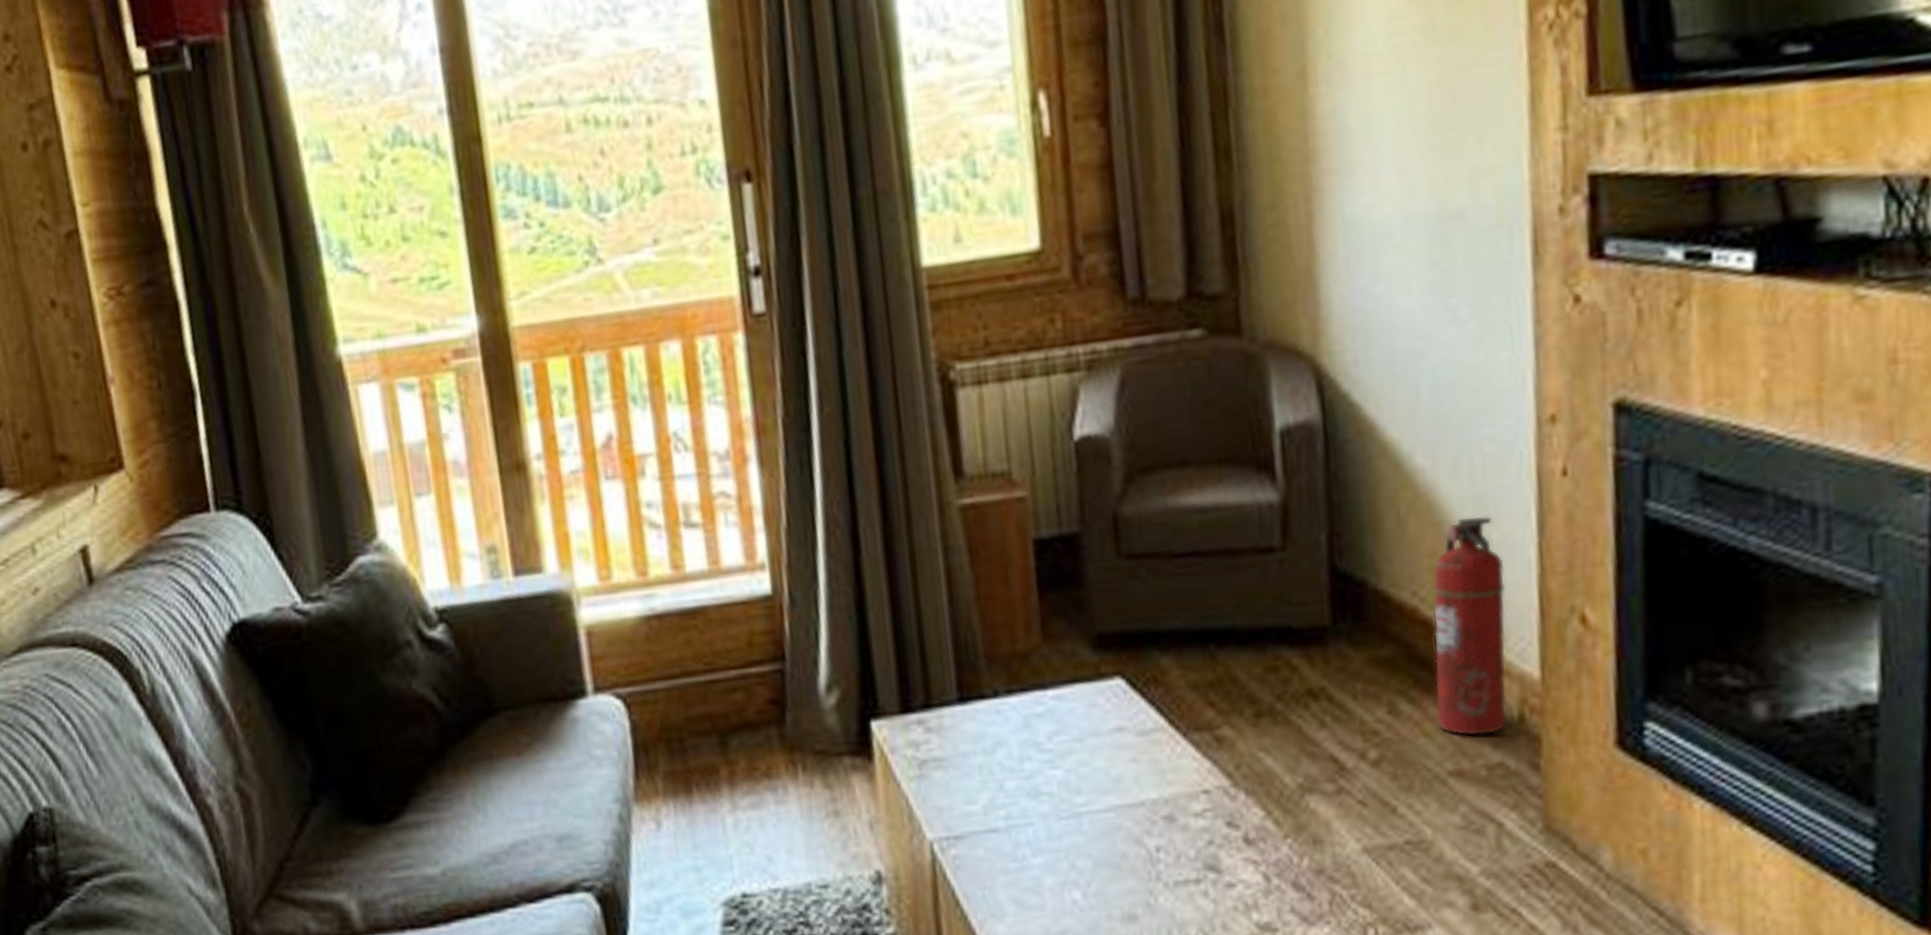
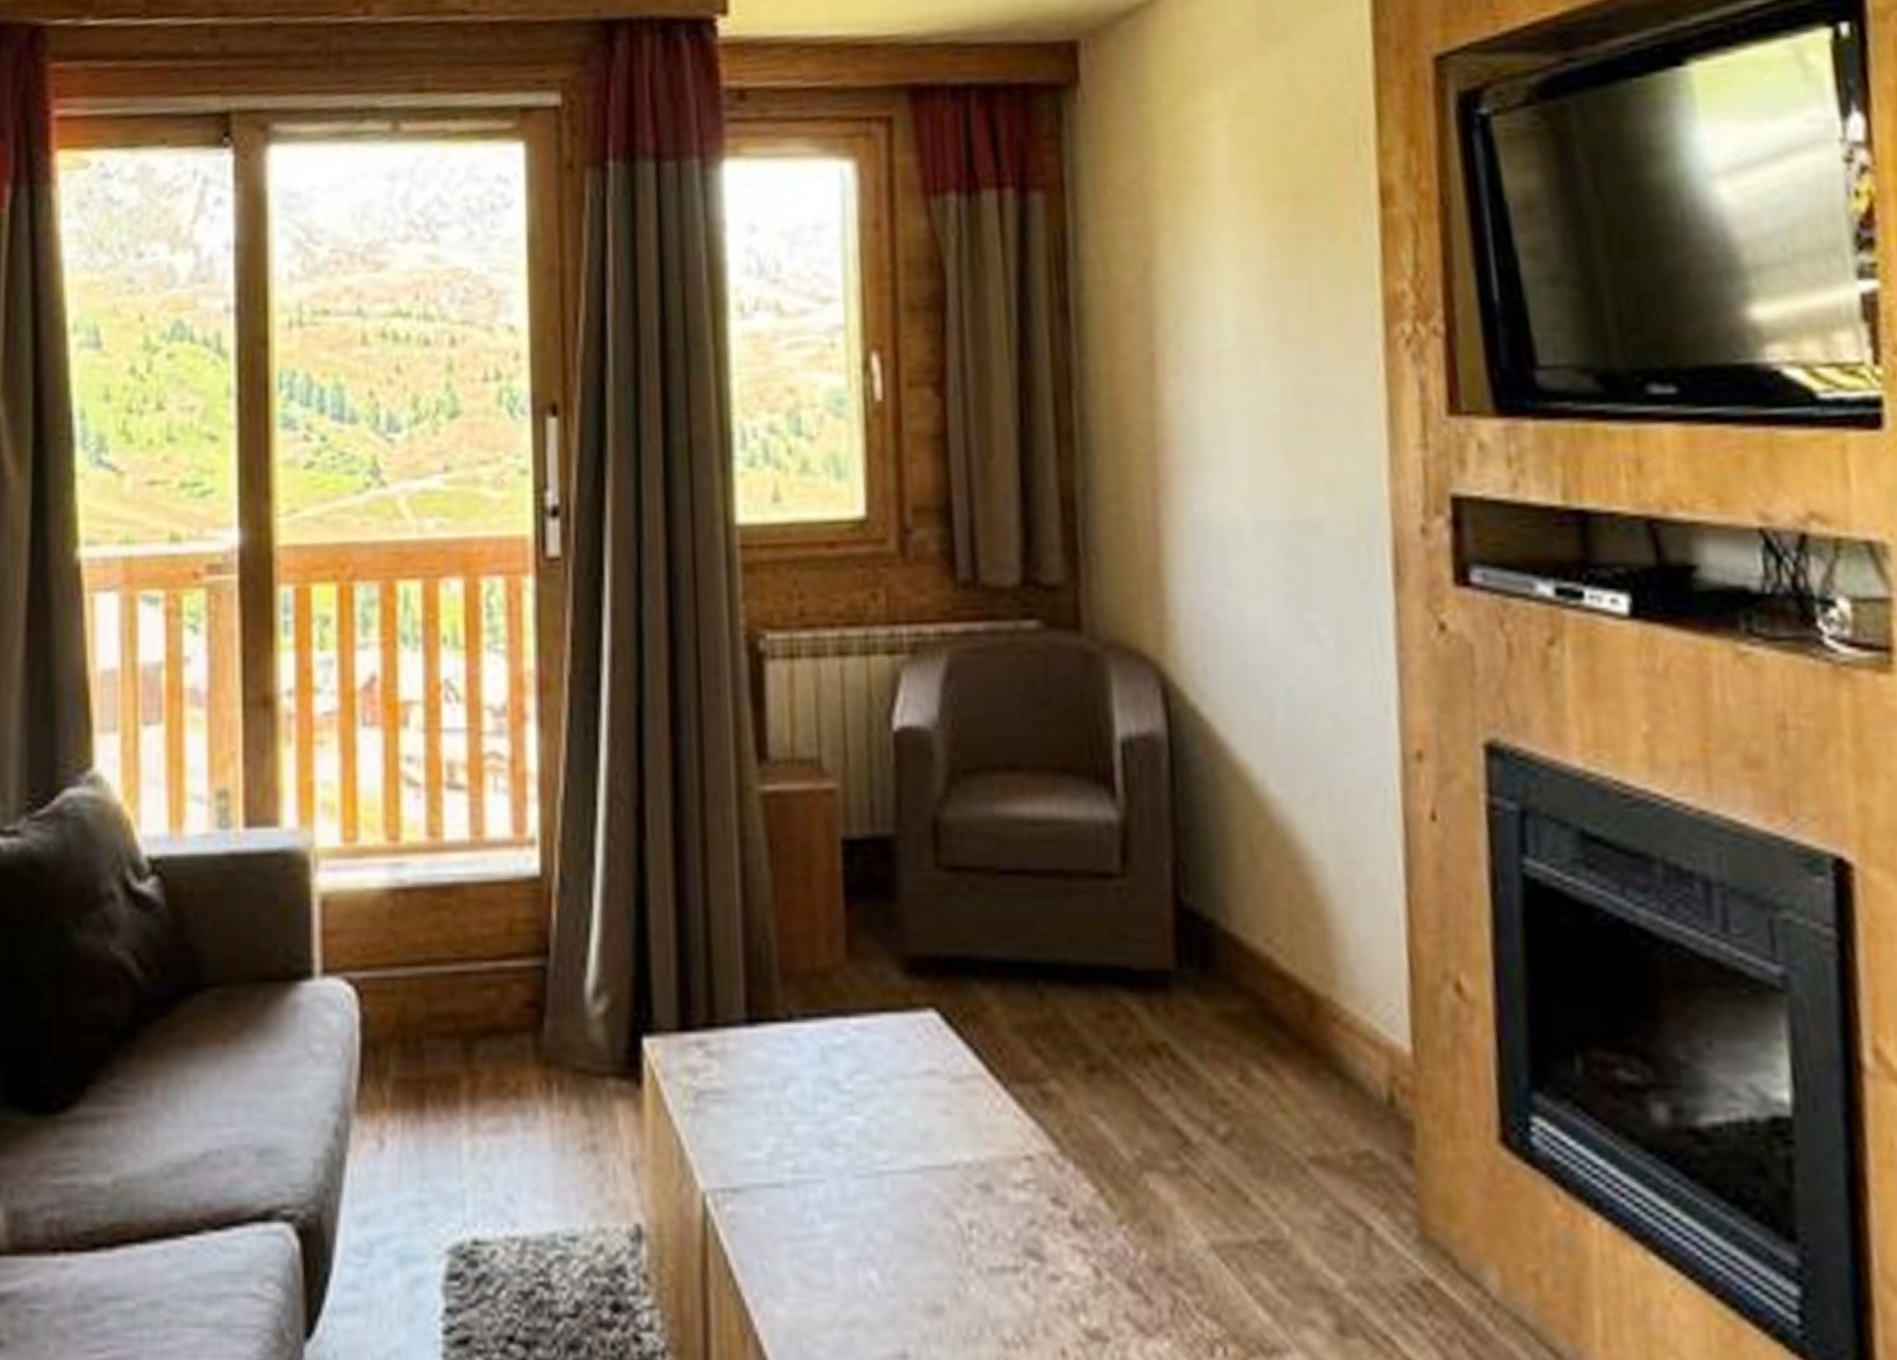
fire extinguisher: present [1433,516,1507,736] -> none [1289,858,1375,1115]

